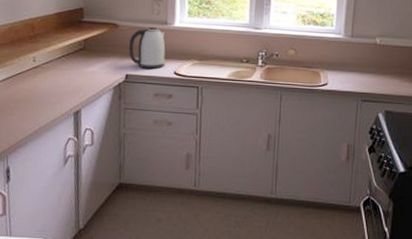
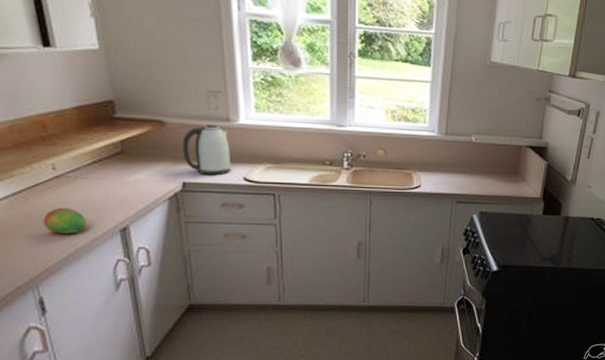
fruit: none [20,91,51,115] -> present [43,207,87,235]

